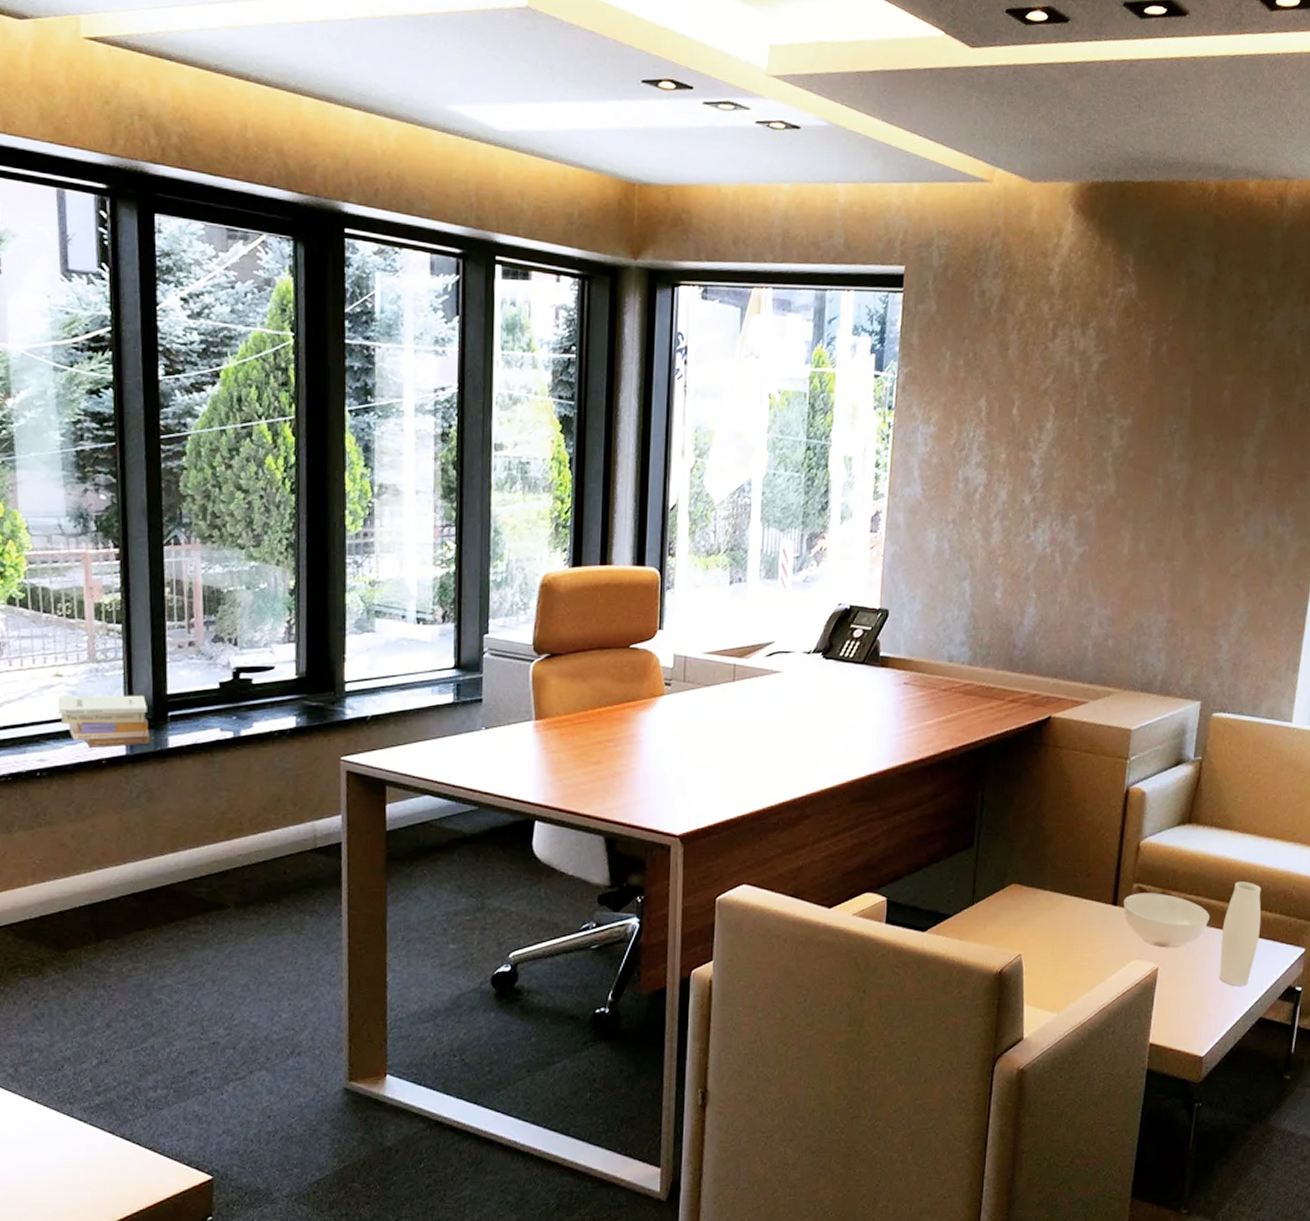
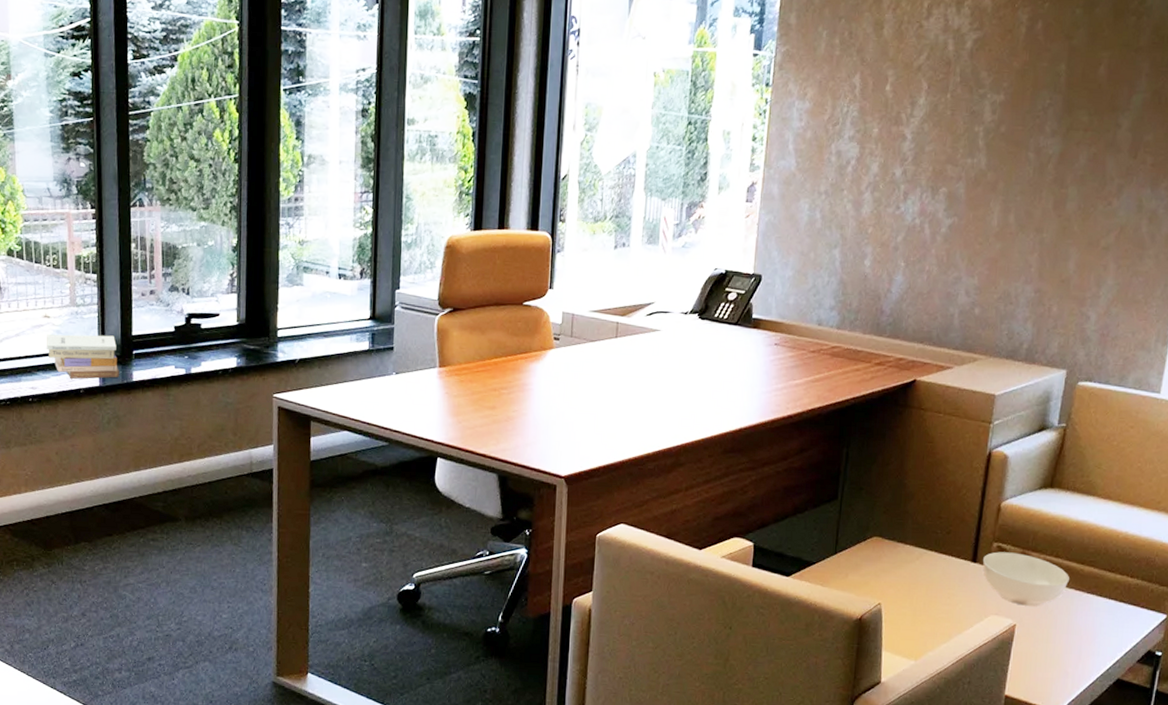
vase: present [1219,882,1262,987] -> none [1077,546,1123,648]

